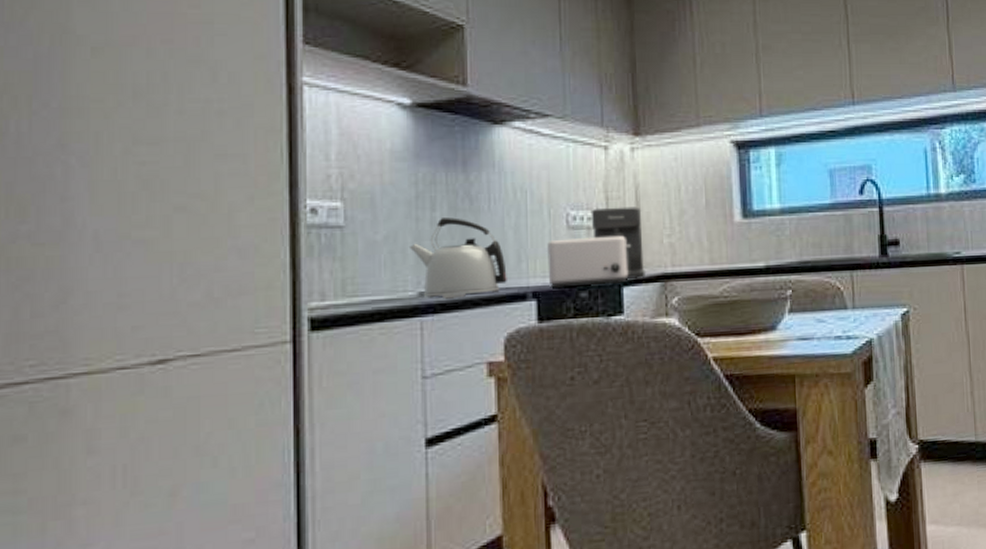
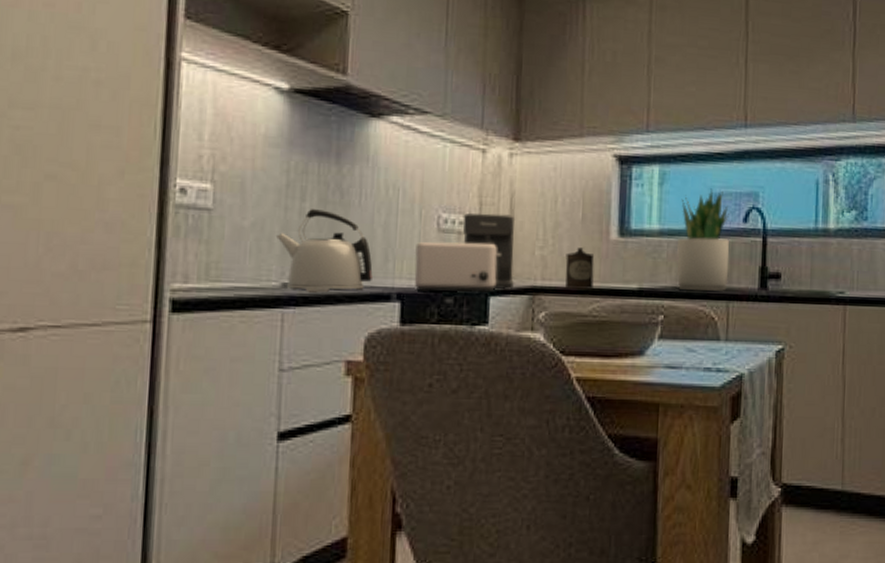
canister: none [693,232,722,273] -> present [565,247,594,290]
planter: none [798,165,850,265] -> present [676,188,730,292]

